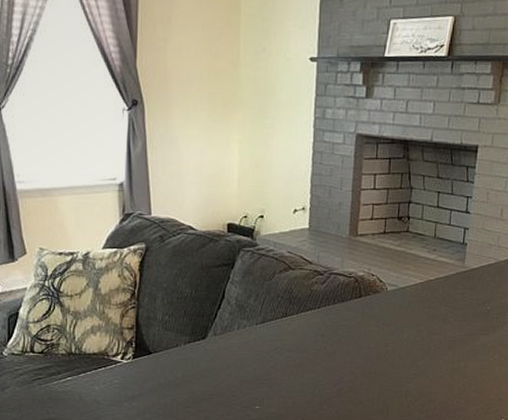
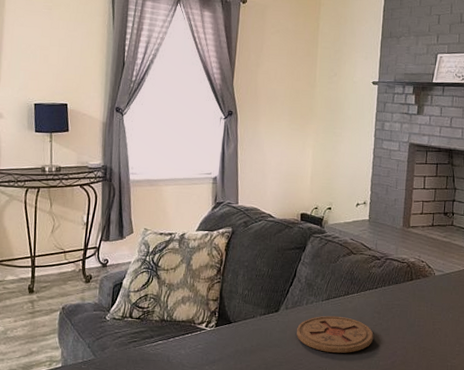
coaster: none [228,341,317,382] -> present [297,315,374,353]

